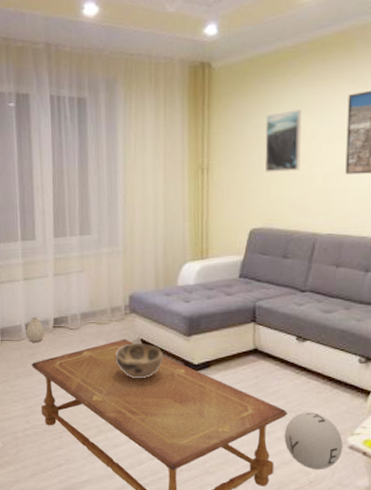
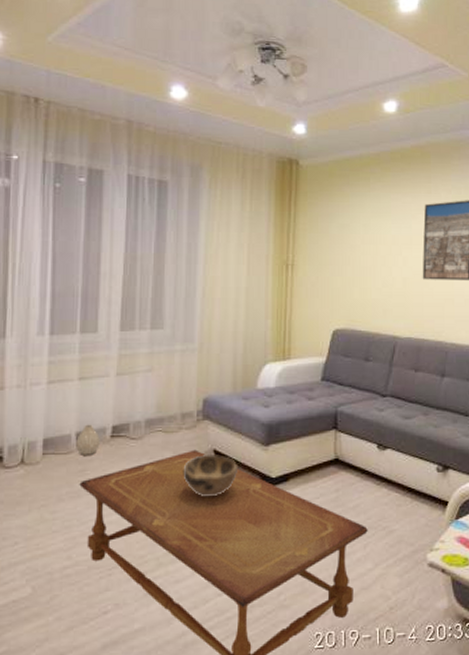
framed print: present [265,109,302,172] -> none [349,214,384,273]
ball: present [284,412,343,469] -> none [364,528,422,593]

